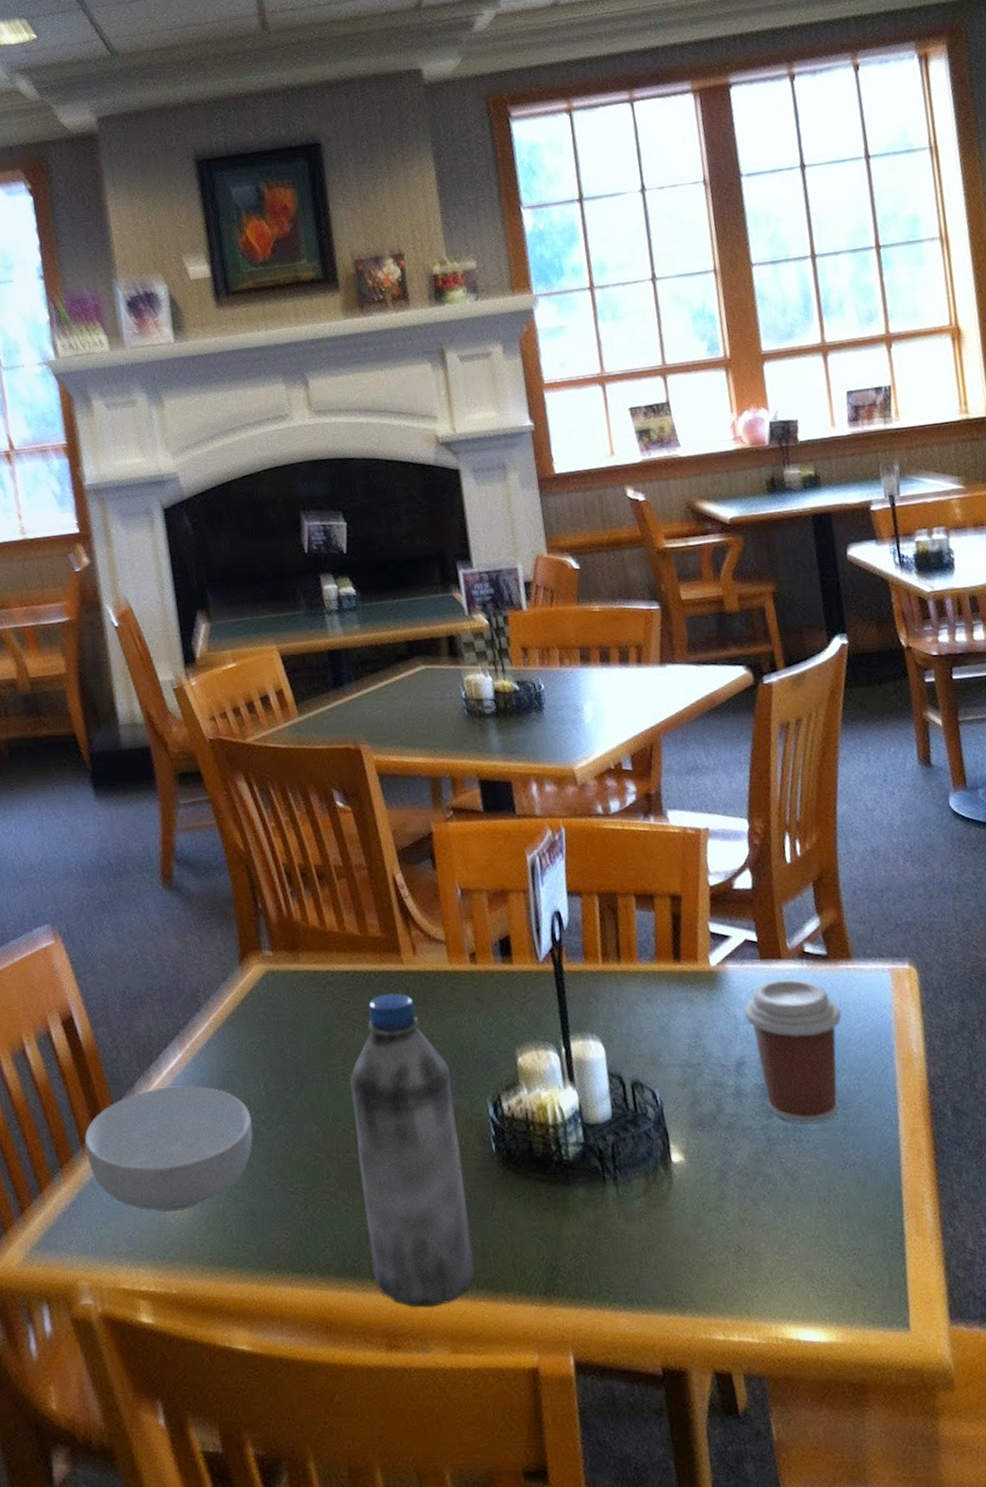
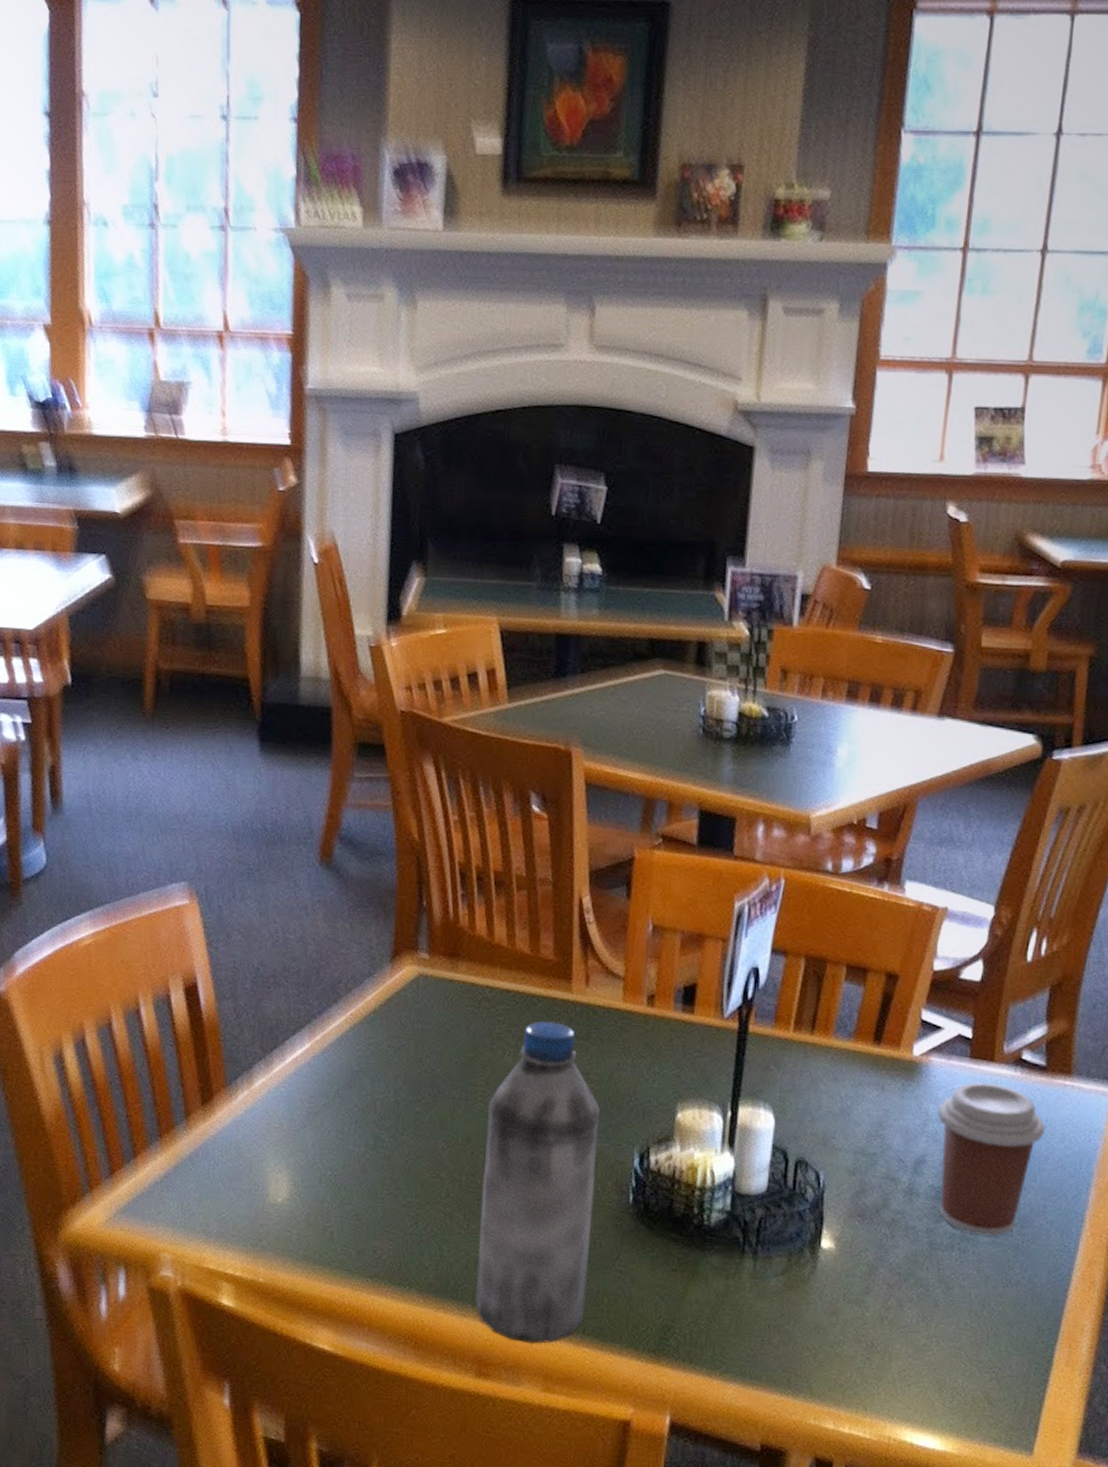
cereal bowl: present [85,1085,253,1212] -> none [189,1074,374,1203]

